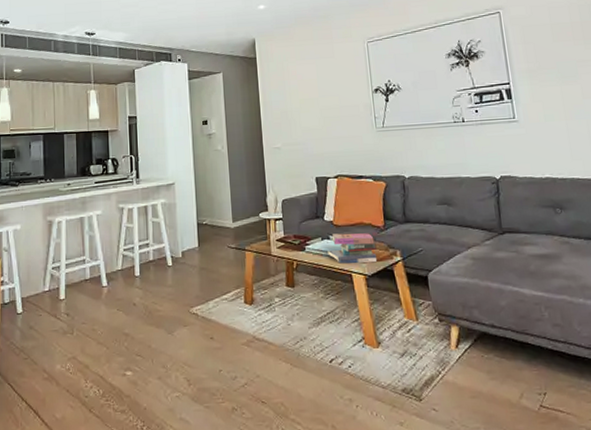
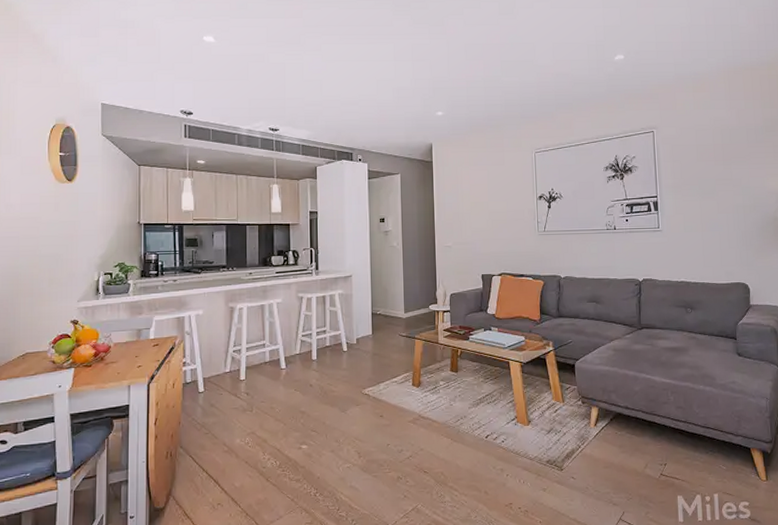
books: present [327,233,378,264] -> none [489,325,532,352]

